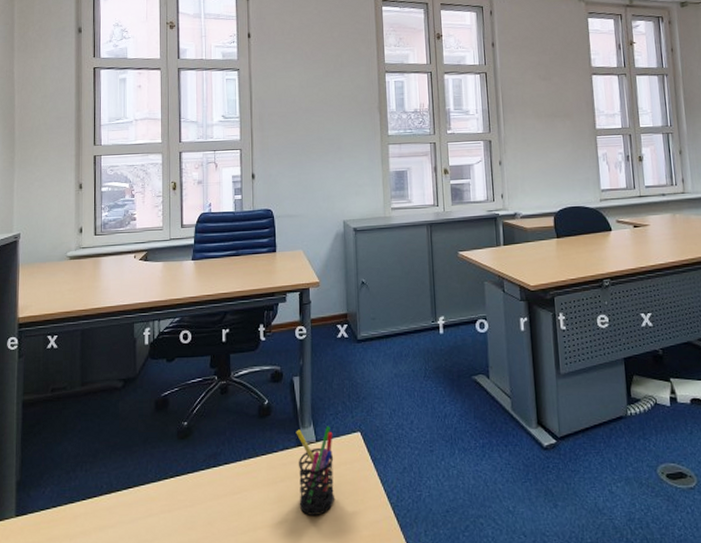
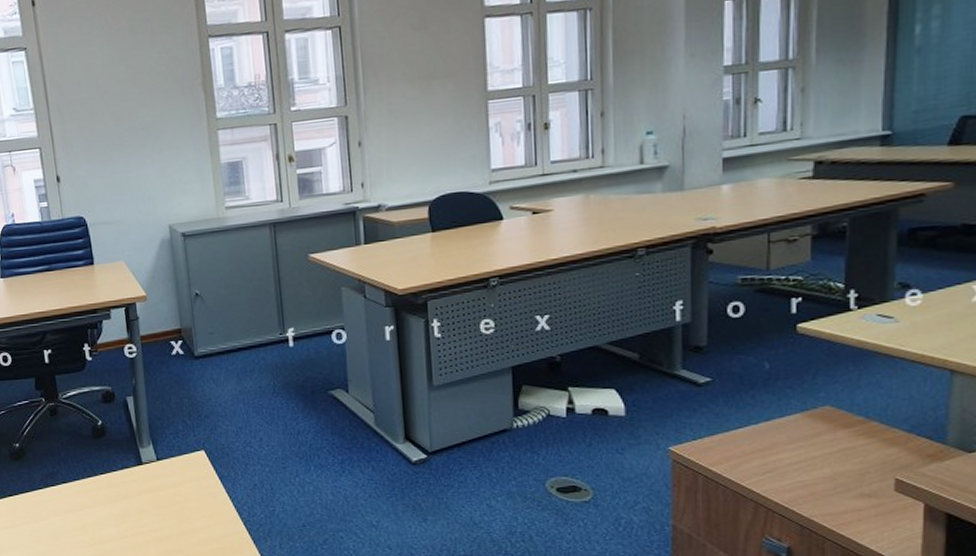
pen holder: present [296,426,334,517] -> none [134,445,181,531]

